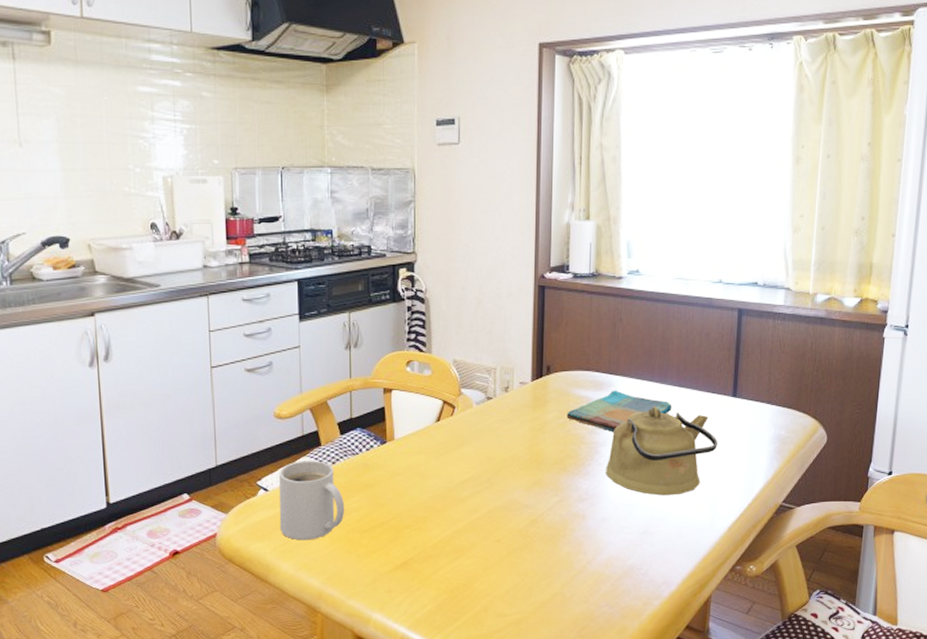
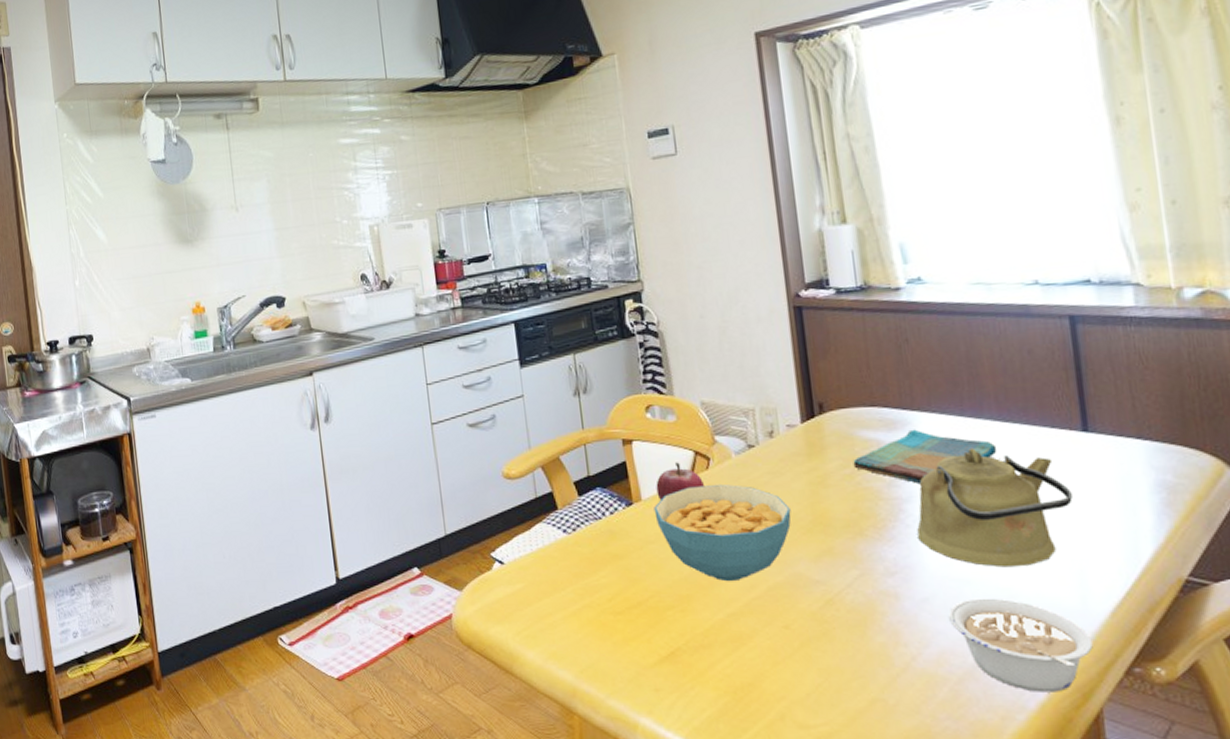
mug: present [279,460,345,541] -> none [514,527,593,624]
cereal bowl: none [404,428,514,506] -> present [654,483,792,582]
fruit: none [408,409,447,440] -> present [656,462,704,500]
legume: none [619,518,713,585] -> present [949,598,1093,692]

